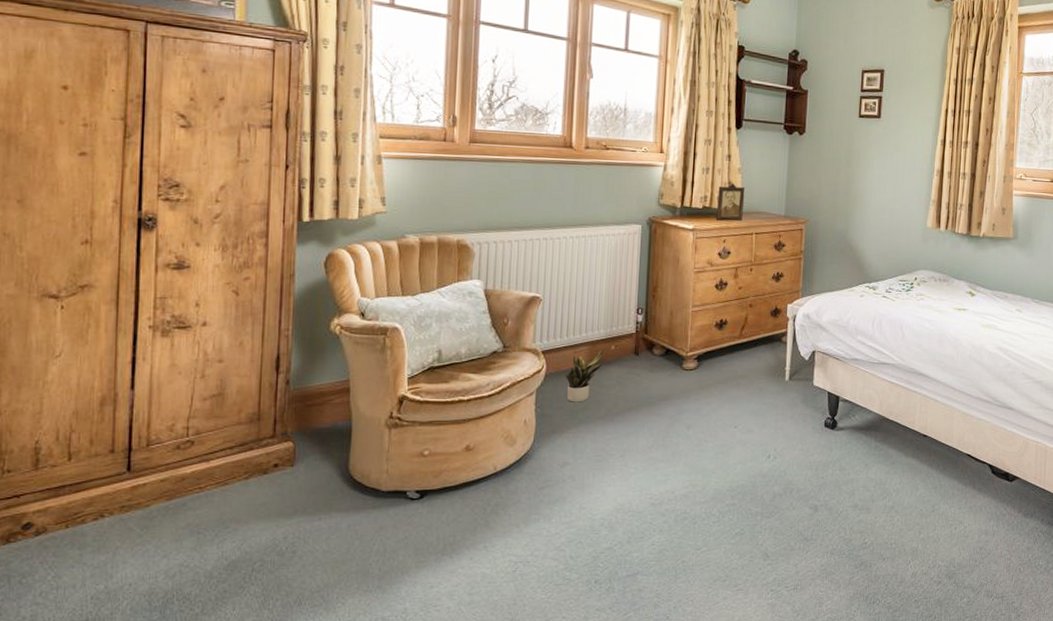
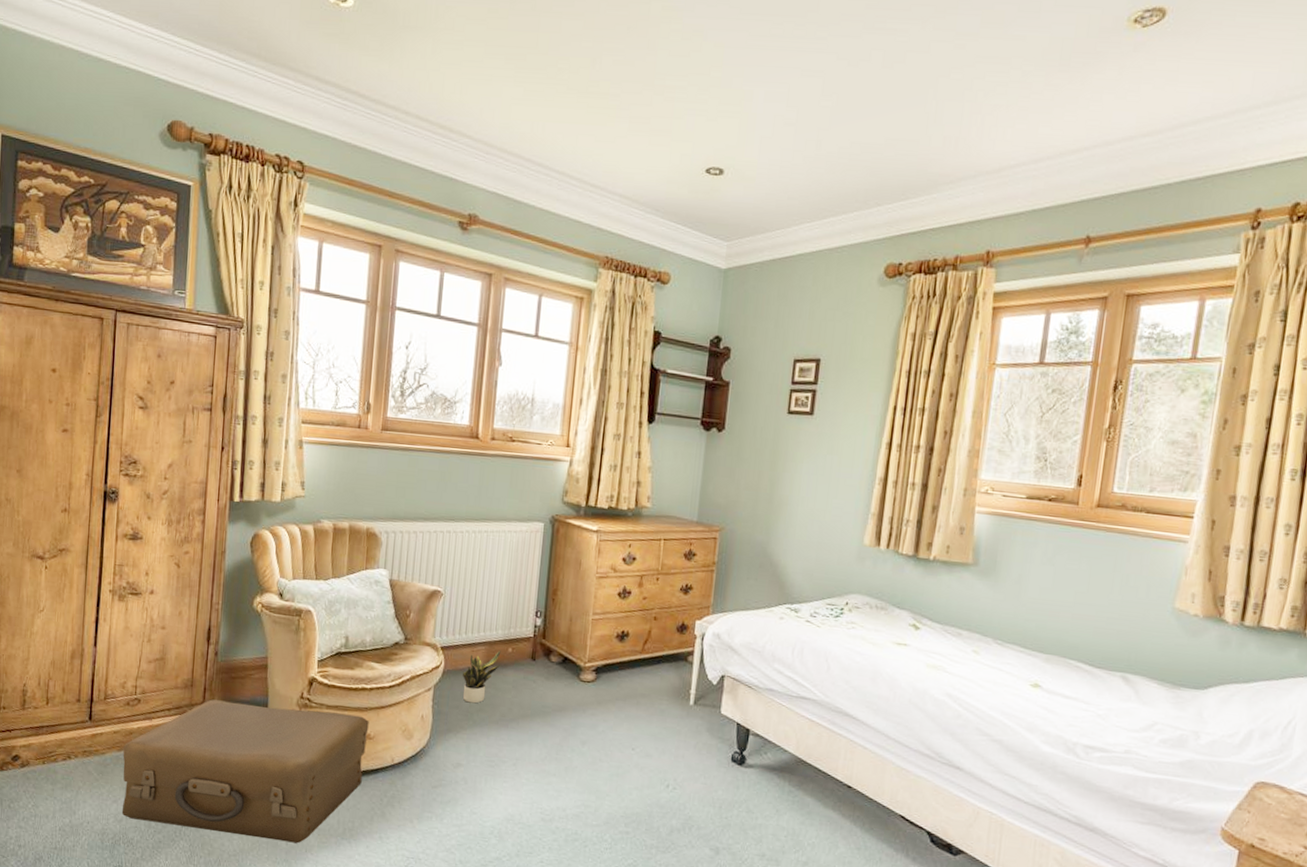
suitcase: none [173,428,468,572] -> present [121,699,369,844]
photo frame: present [714,183,745,221] -> none [620,483,655,525]

